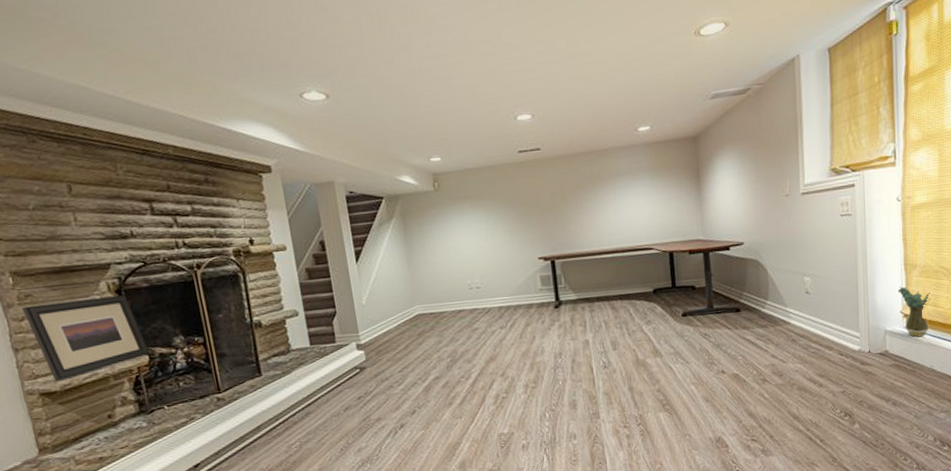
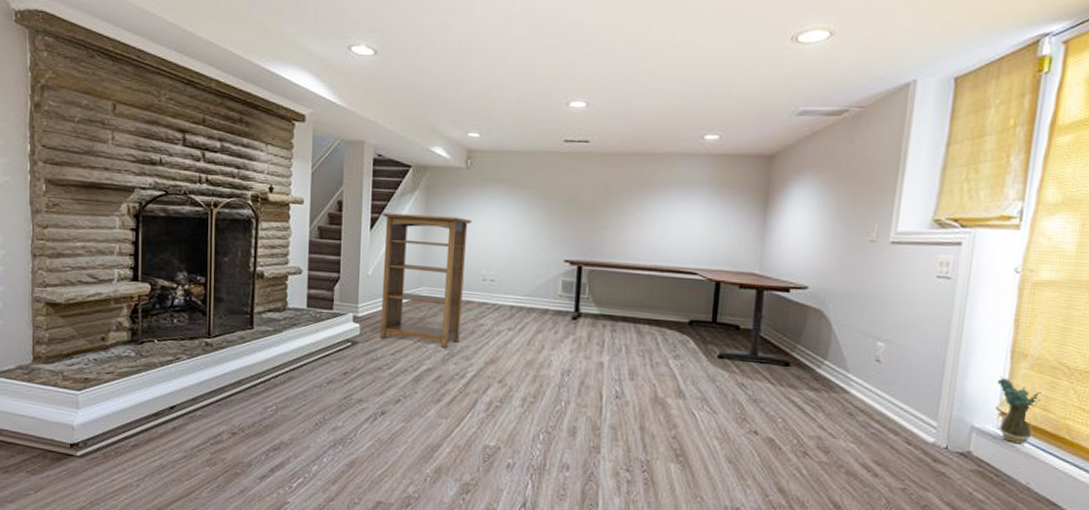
picture frame: present [22,295,151,382] -> none [48,215,153,294]
bookshelf: none [364,236,459,359] -> present [380,212,473,349]

